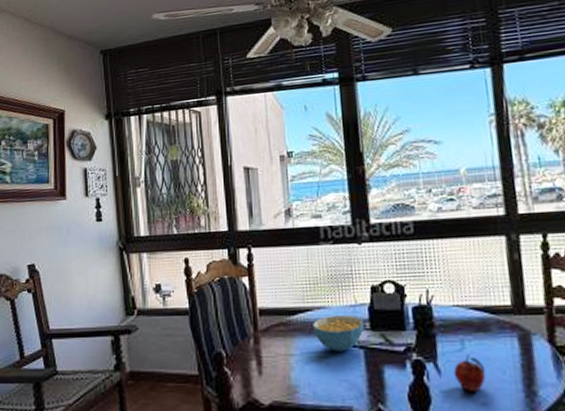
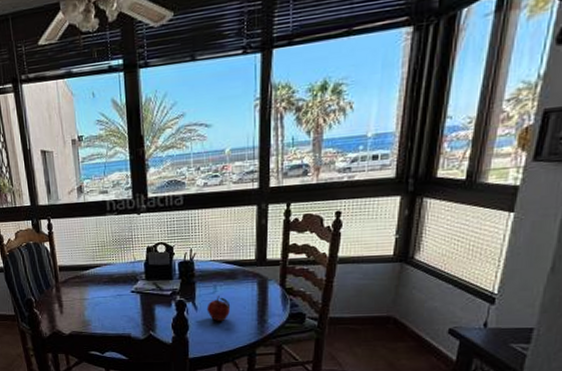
cereal bowl: present [311,315,364,352] -> none [100,269,141,296]

